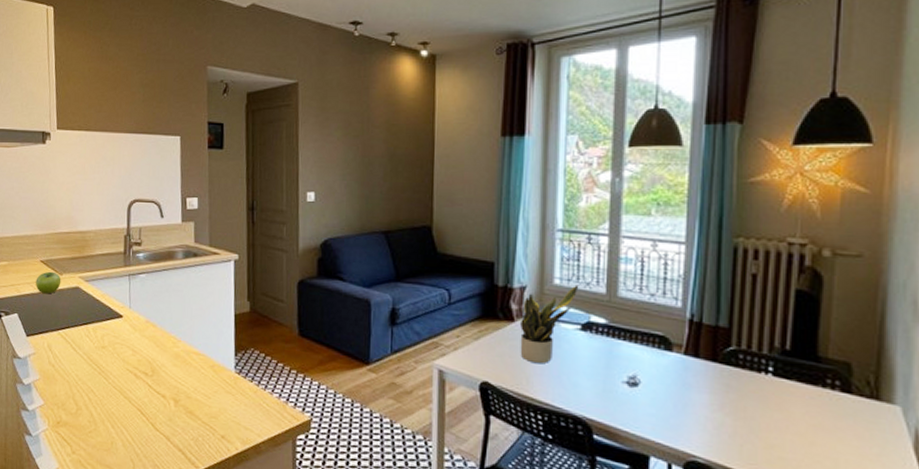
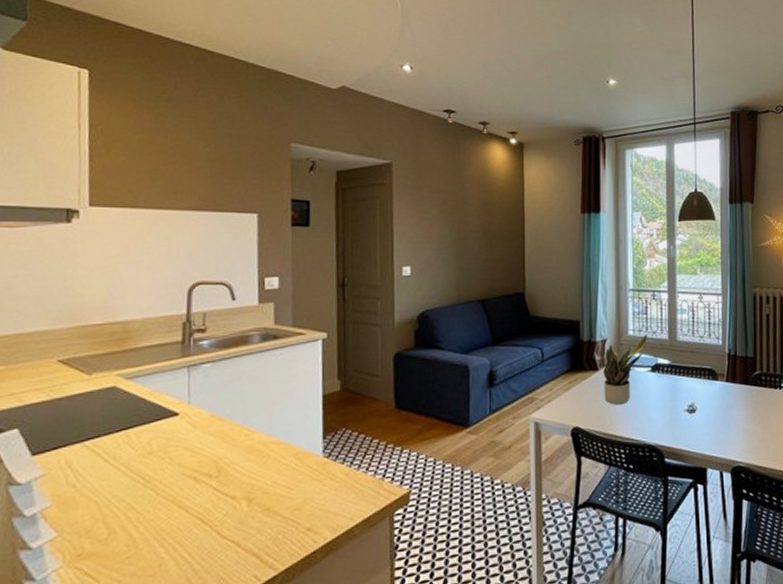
fruit: present [35,271,61,294] -> none [49,371,90,400]

